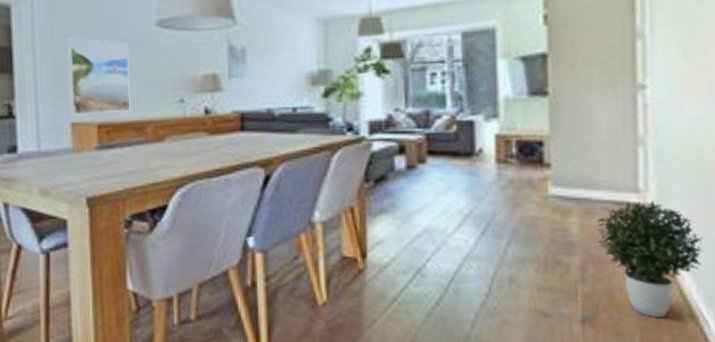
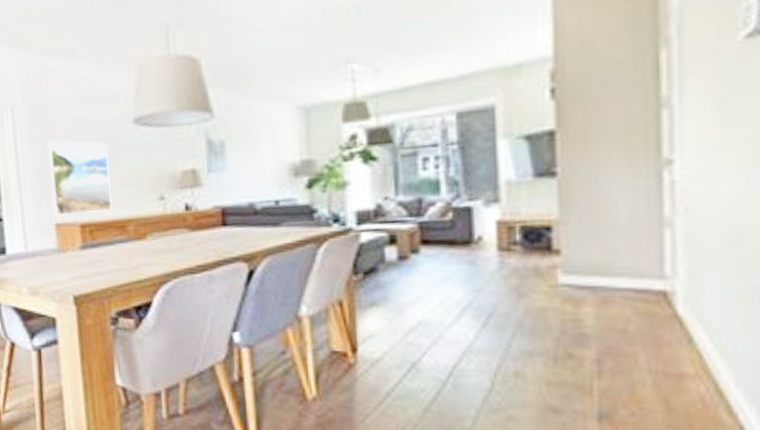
potted plant: present [597,200,704,317] -> none [616,287,745,414]

